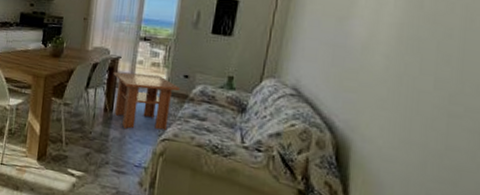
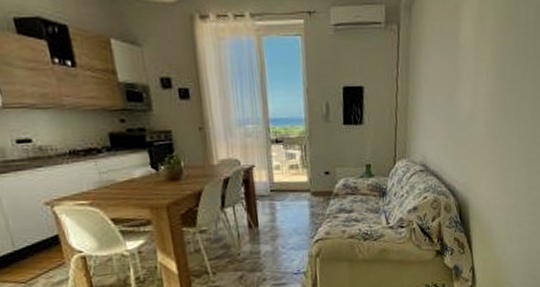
coffee table: present [113,71,181,130] -> none [249,177,324,240]

